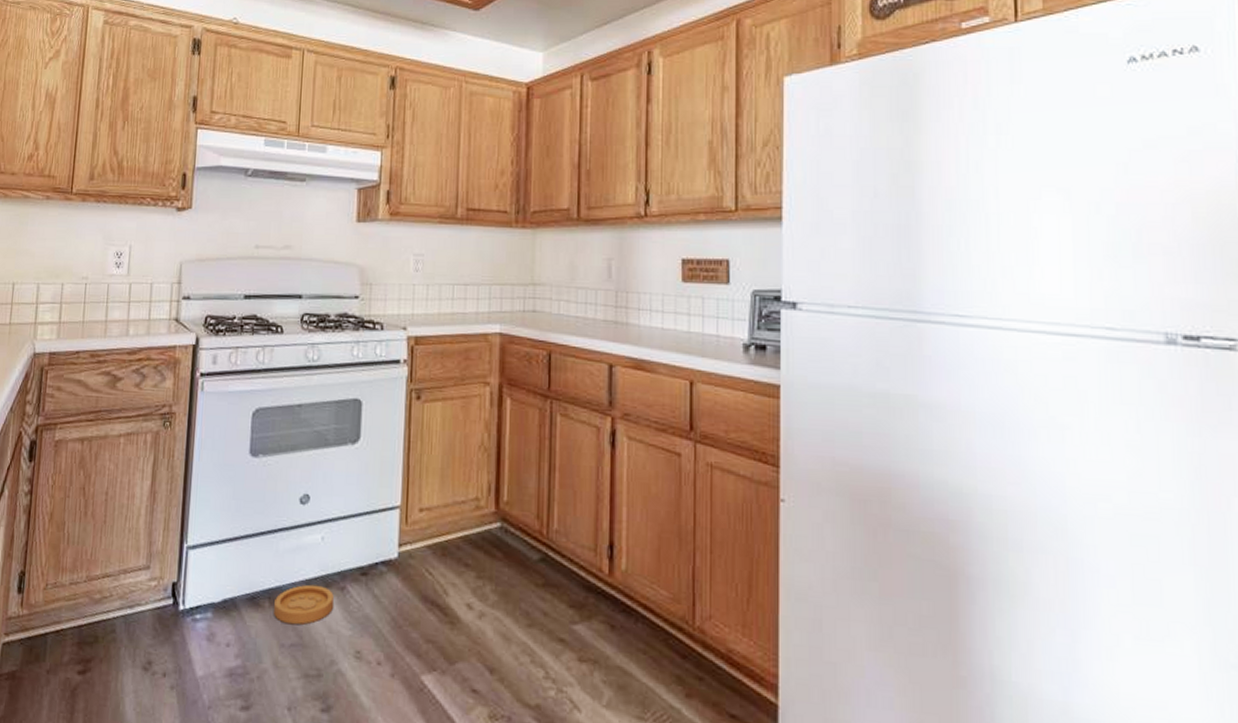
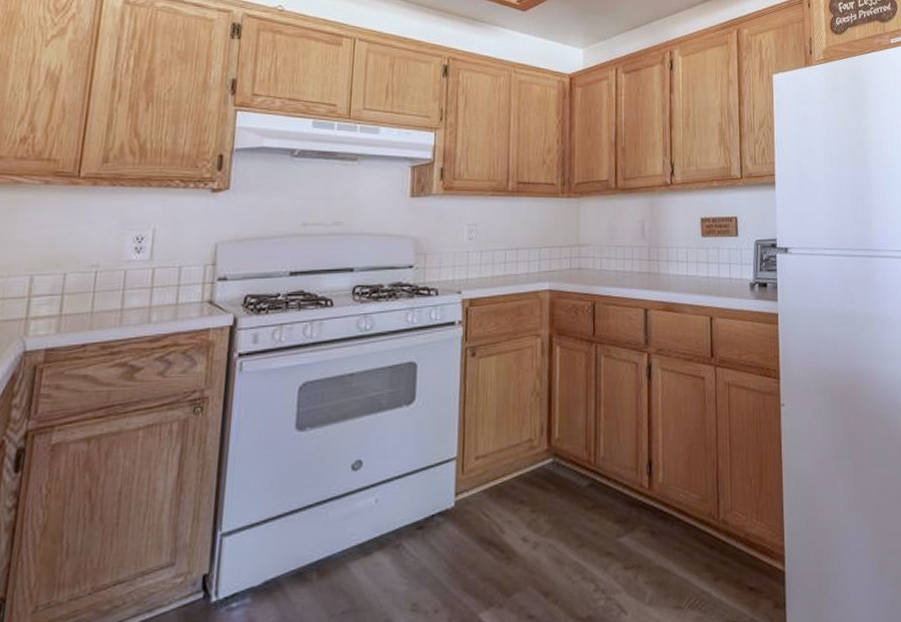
pet bowl: present [274,584,334,625] -> none [323,547,388,593]

